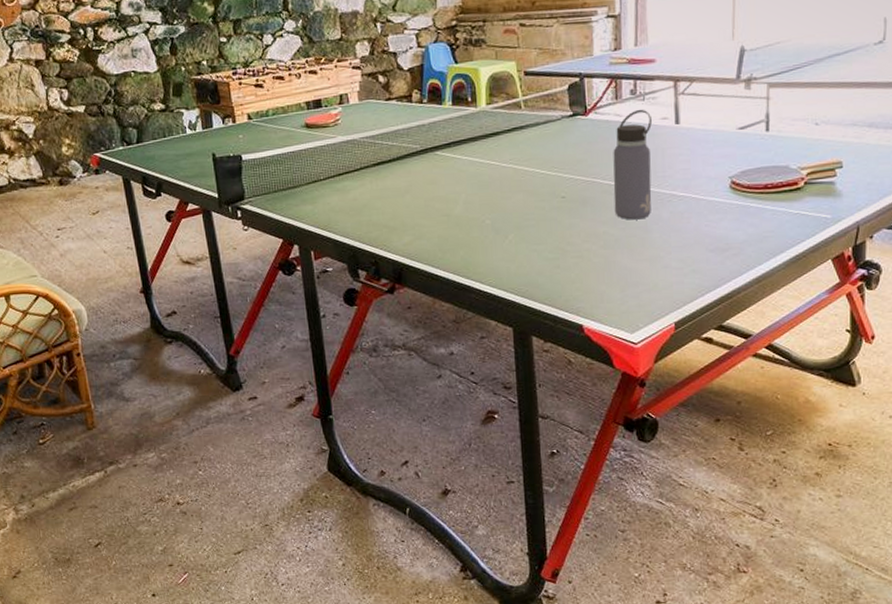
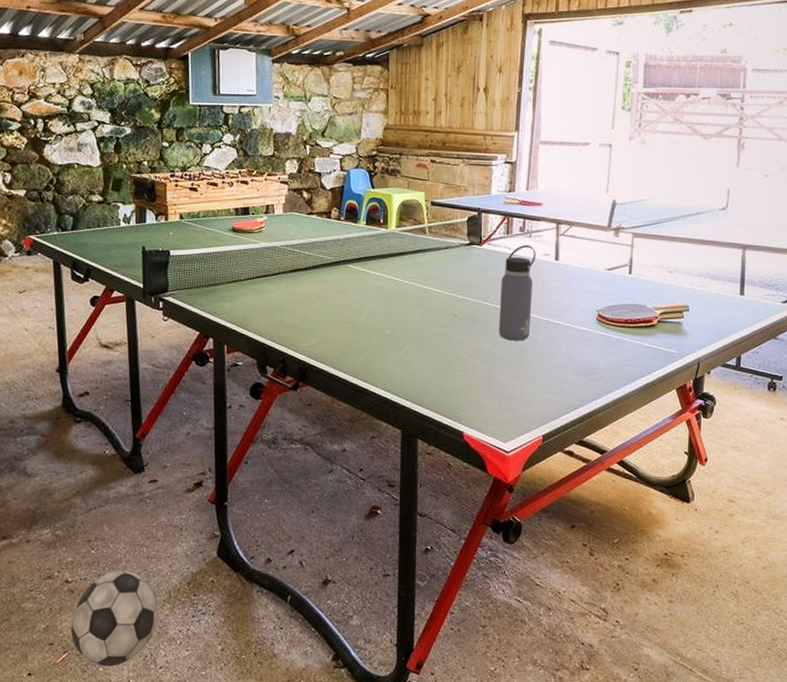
soccer ball: none [187,489,275,585] -> present [71,569,159,667]

